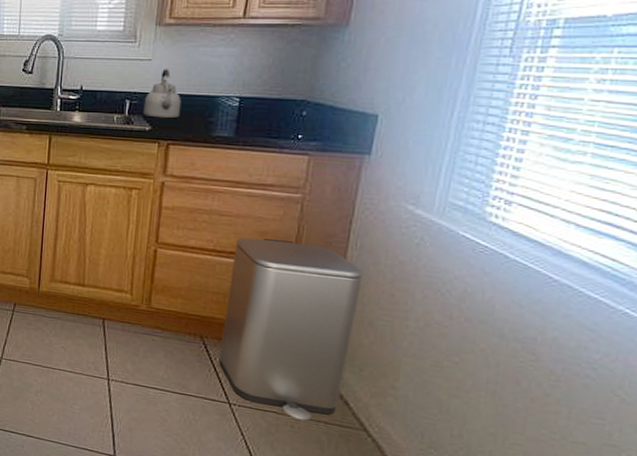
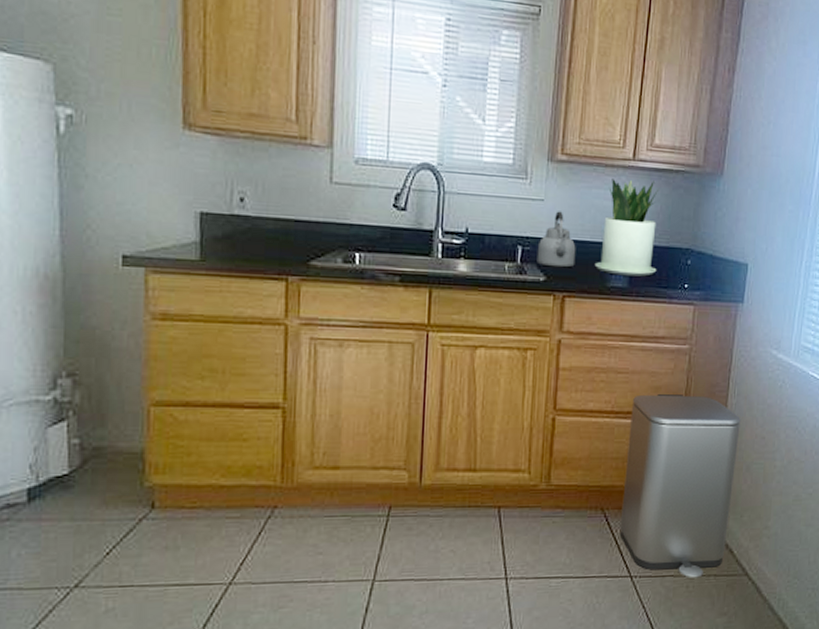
planter: none [199,36,272,127] -> present [594,177,660,277]

